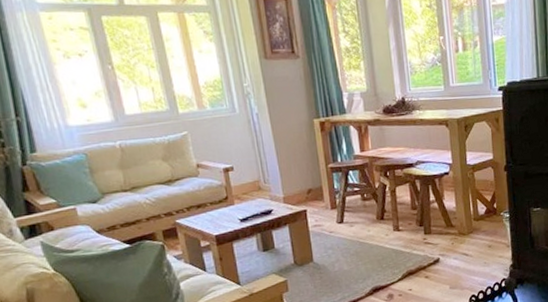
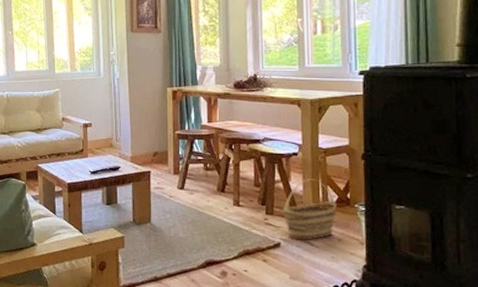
basket: none [439,194,486,254] -> present [283,179,337,241]

